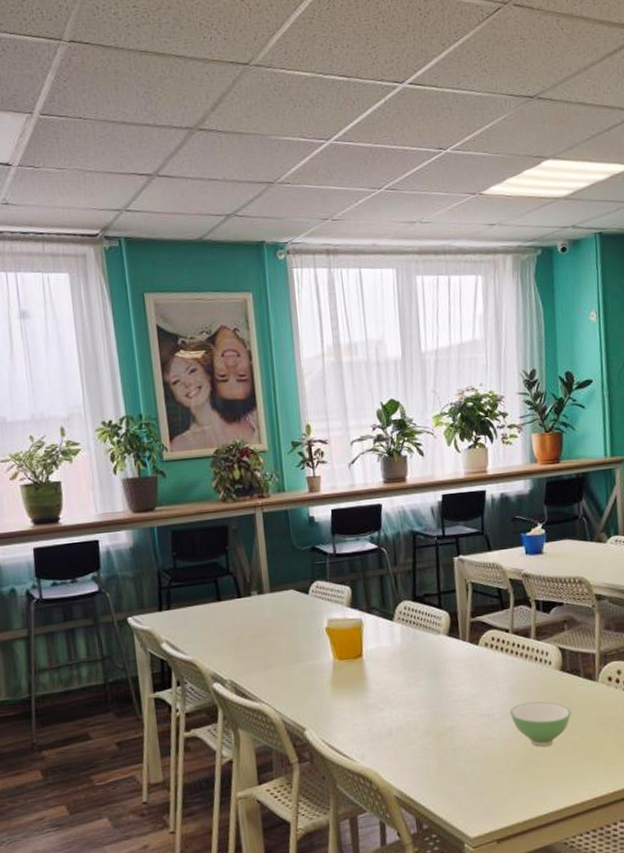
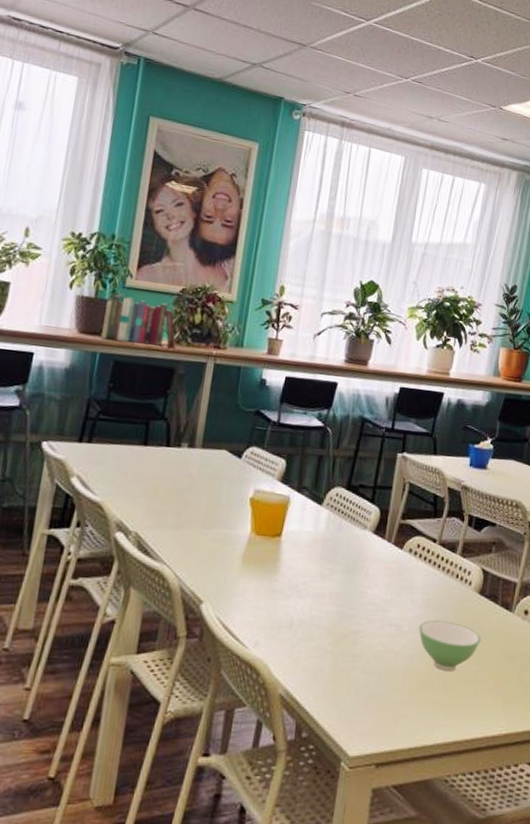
books: none [150,467,223,514] -> present [100,294,176,349]

